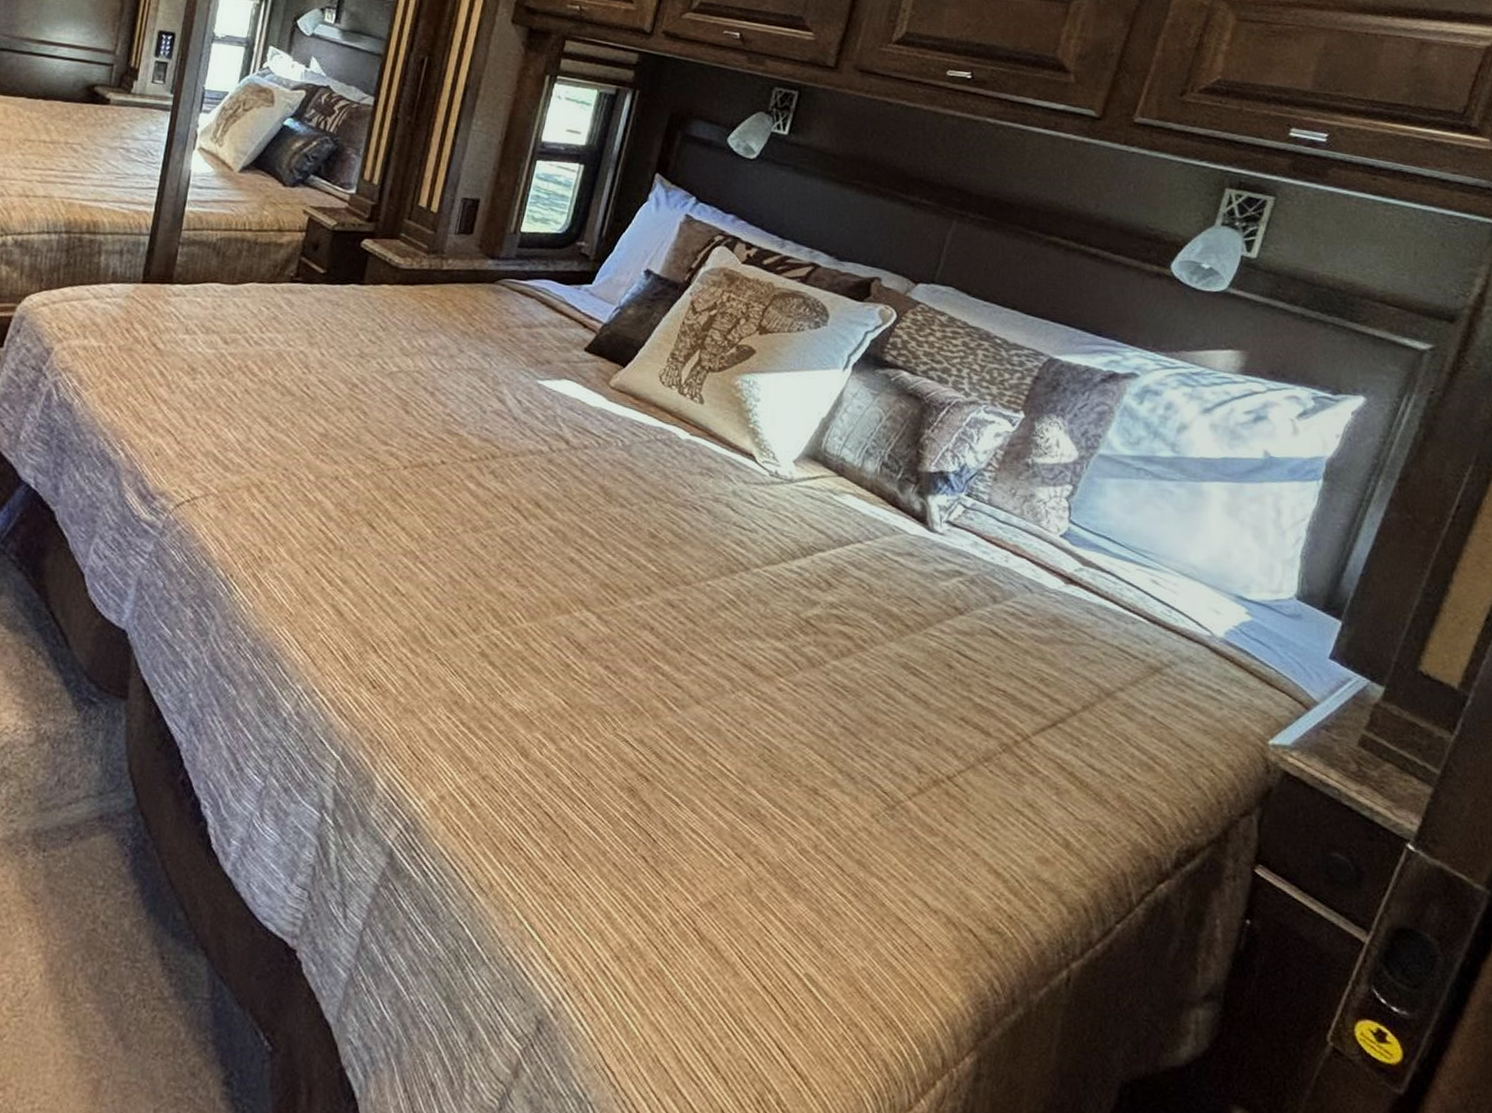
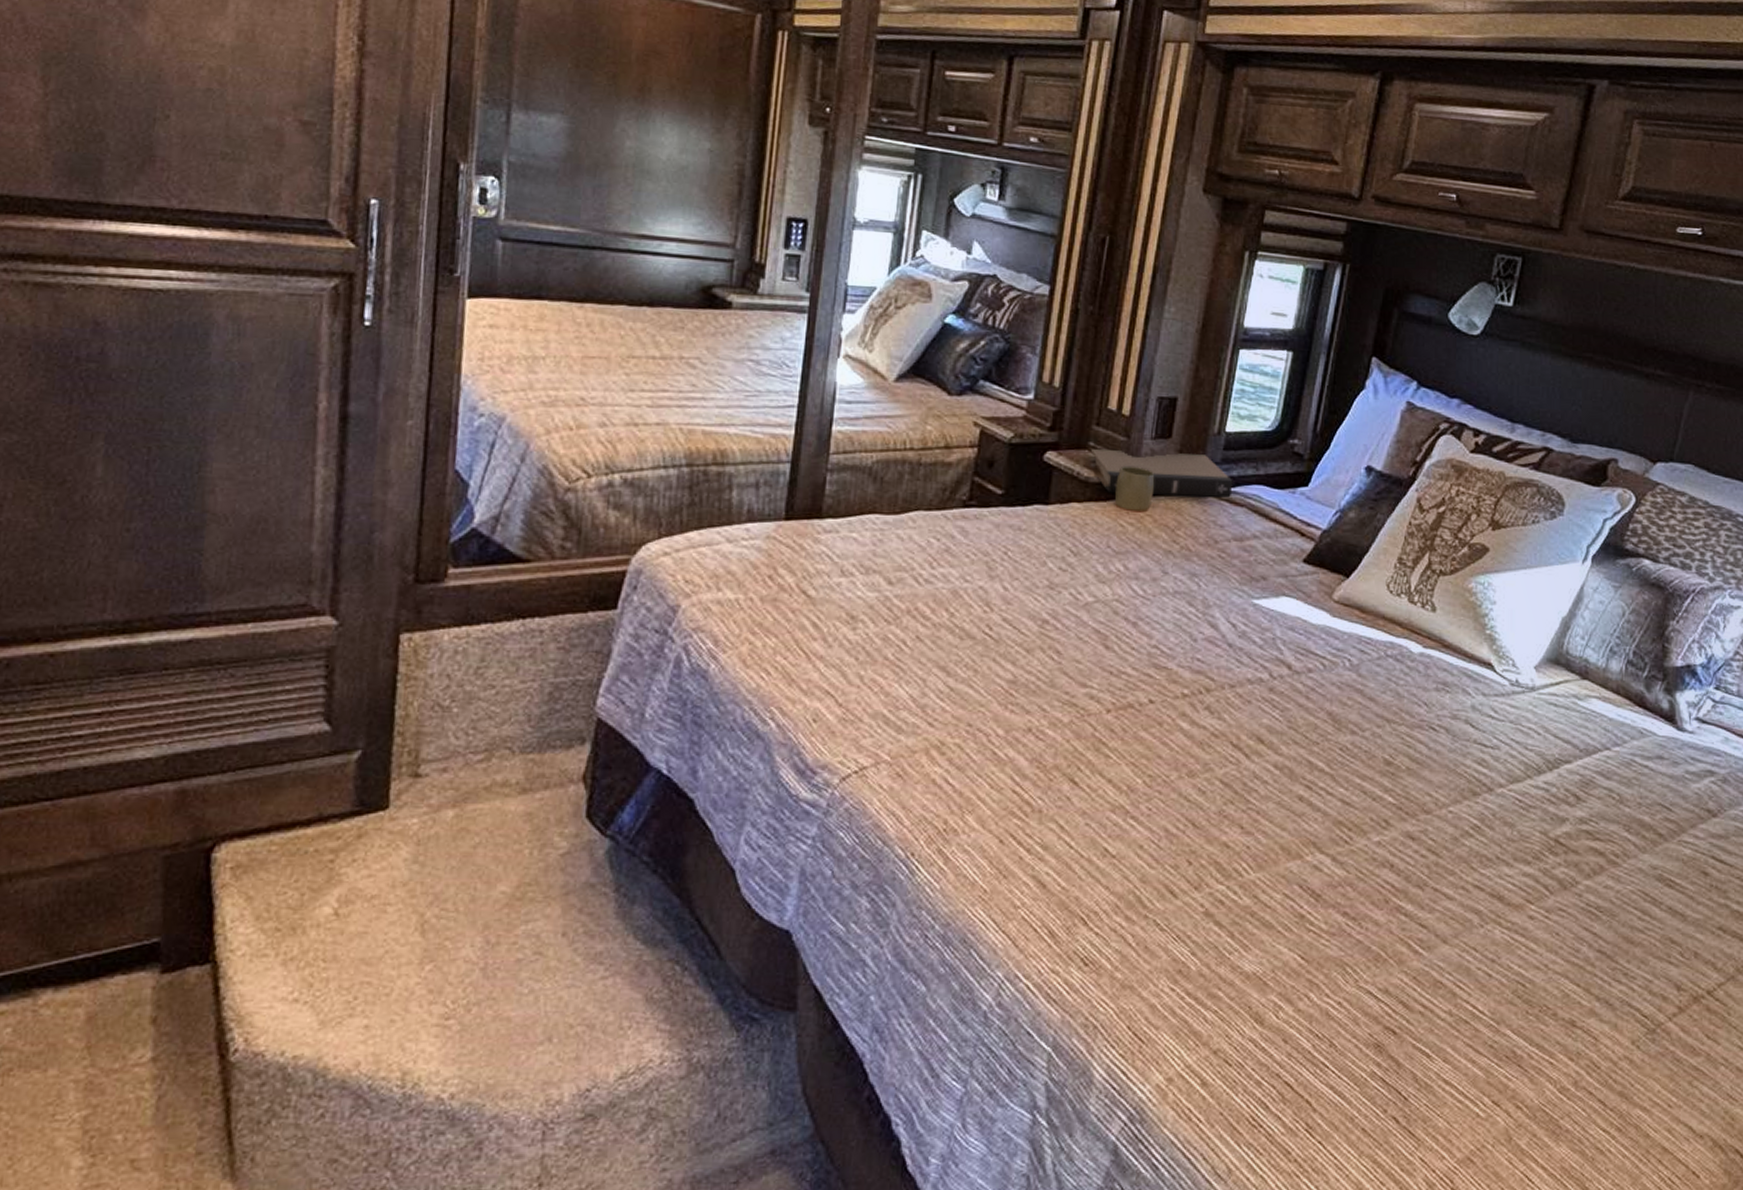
book: none [399,239,525,289] -> present [1088,449,1233,498]
mug: none [419,255,457,298] -> present [1114,465,1155,513]

